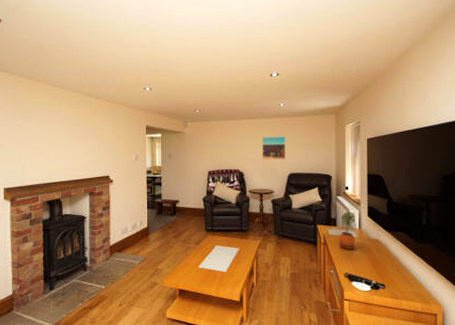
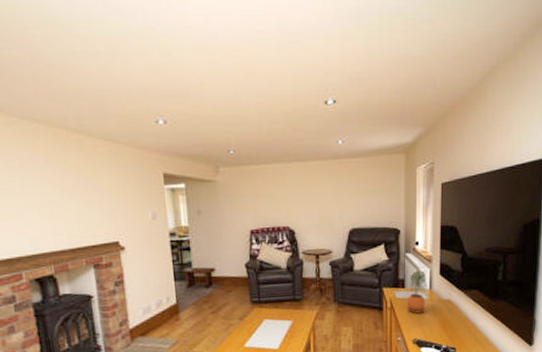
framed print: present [262,136,286,160] -> none [317,182,346,213]

